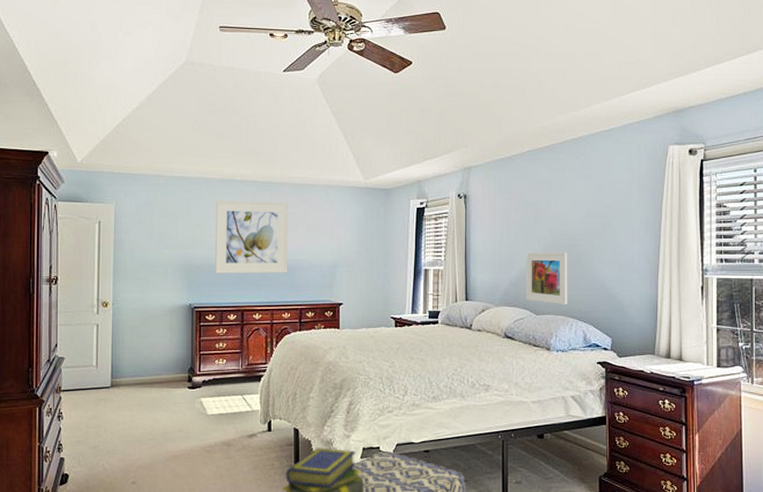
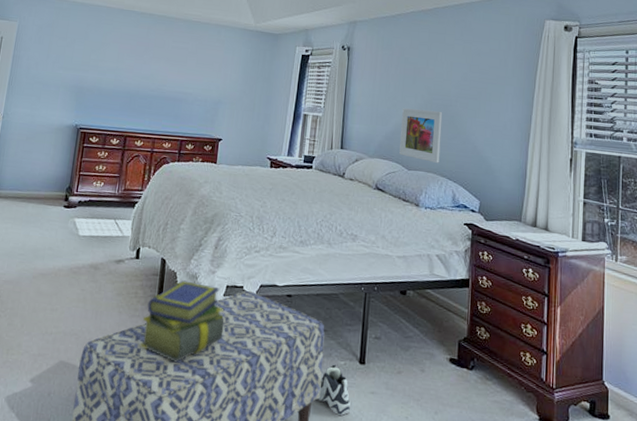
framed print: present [215,200,289,274] -> none [104,28,181,104]

